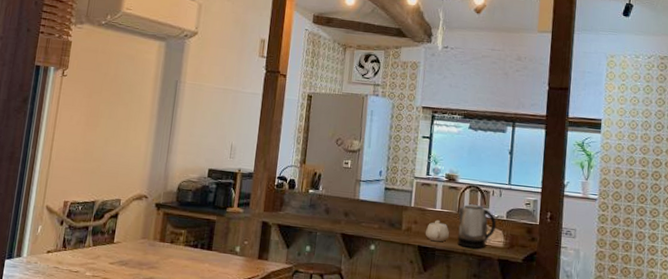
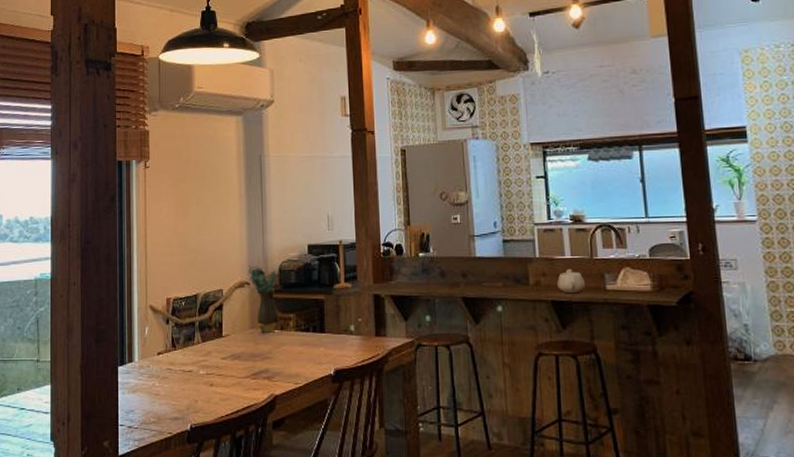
vase: none [148,180,174,245] -> present [249,265,279,333]
kettle: present [457,204,497,249] -> none [591,245,640,296]

